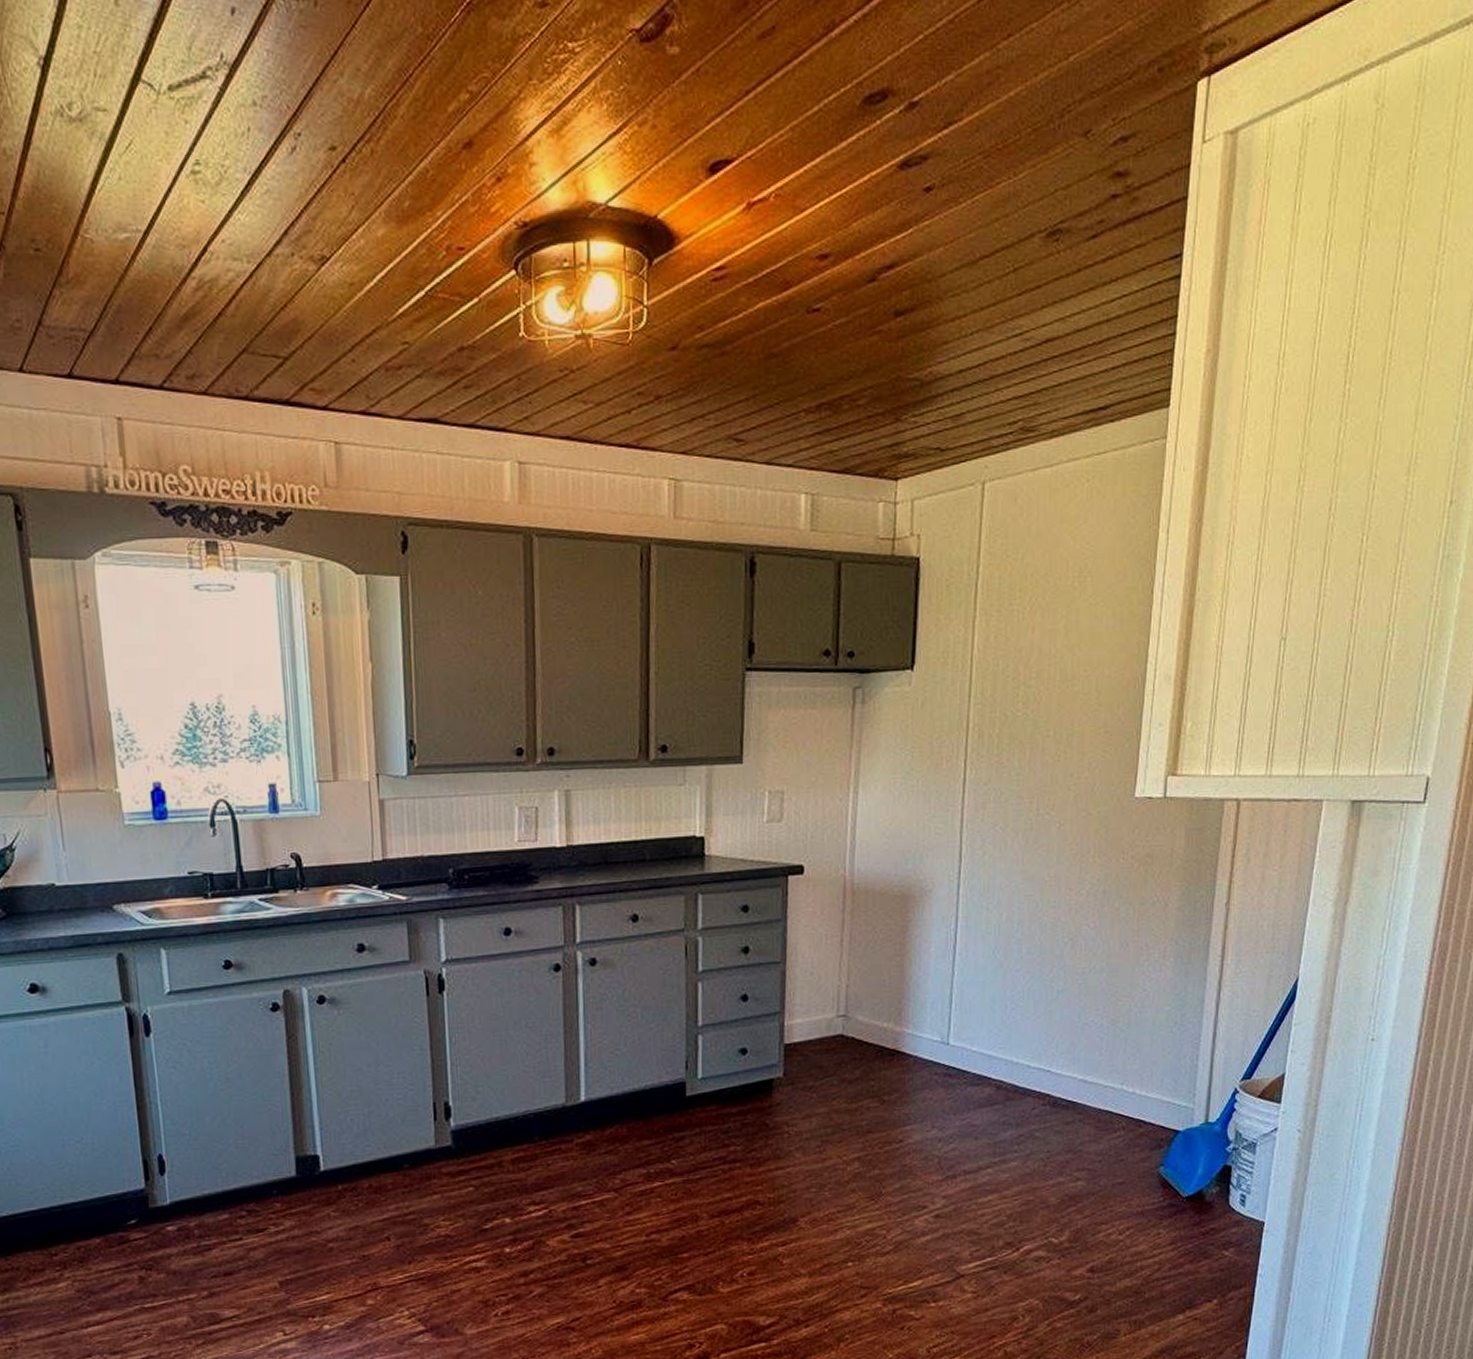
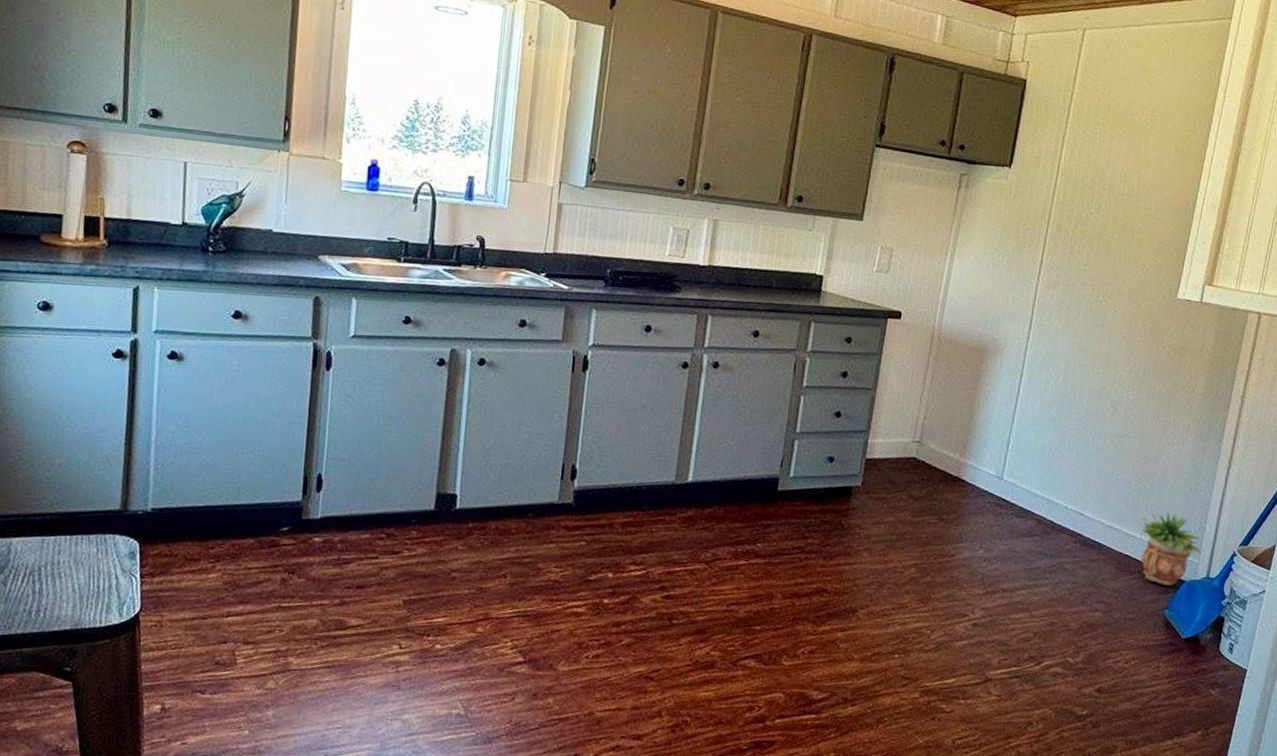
potted plant: none [1119,1052,1196,1140] -> present [1140,511,1202,586]

